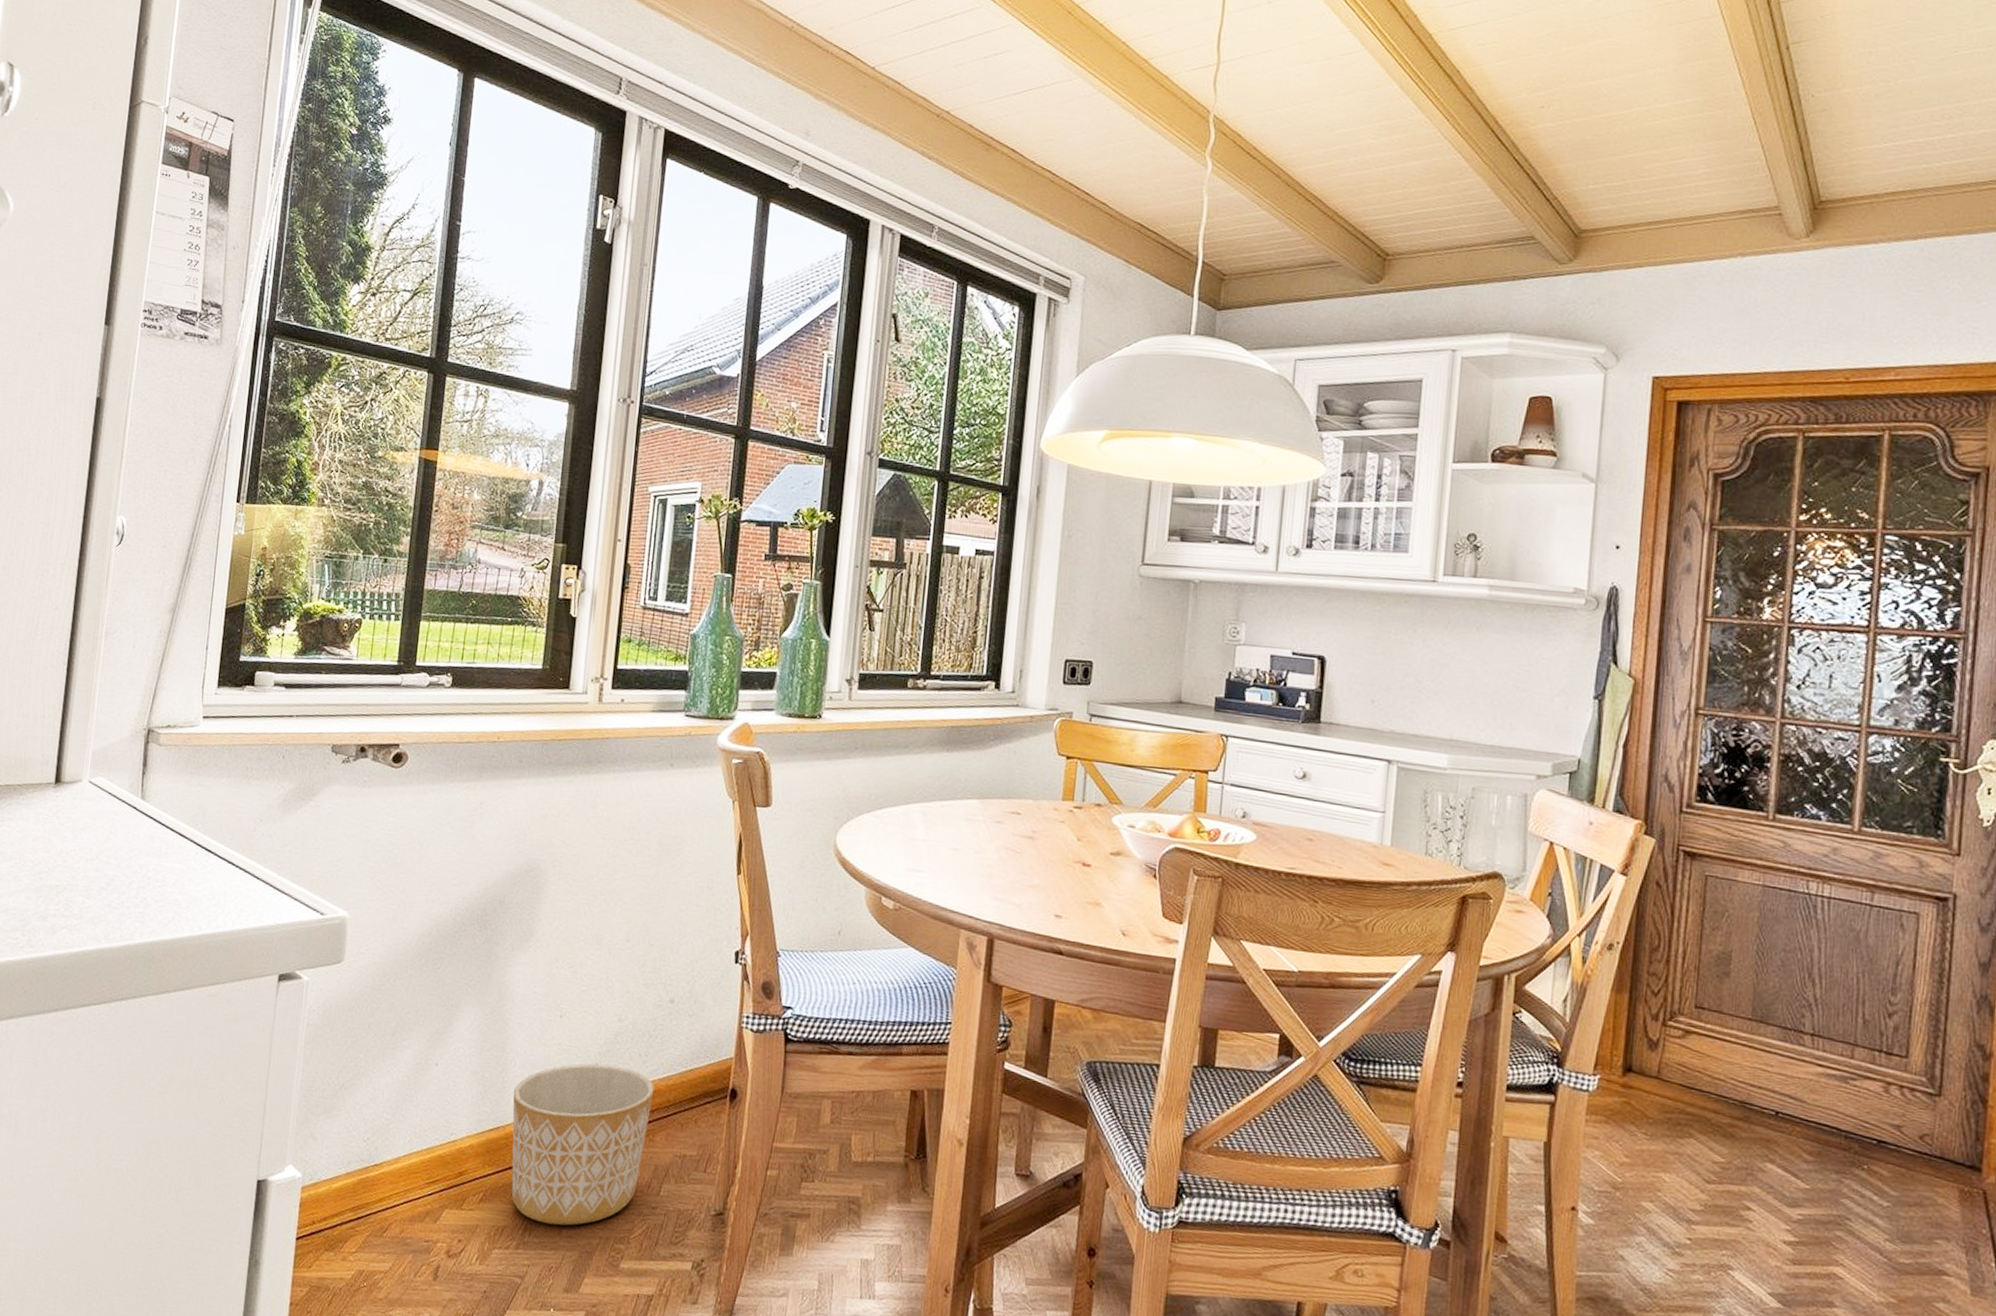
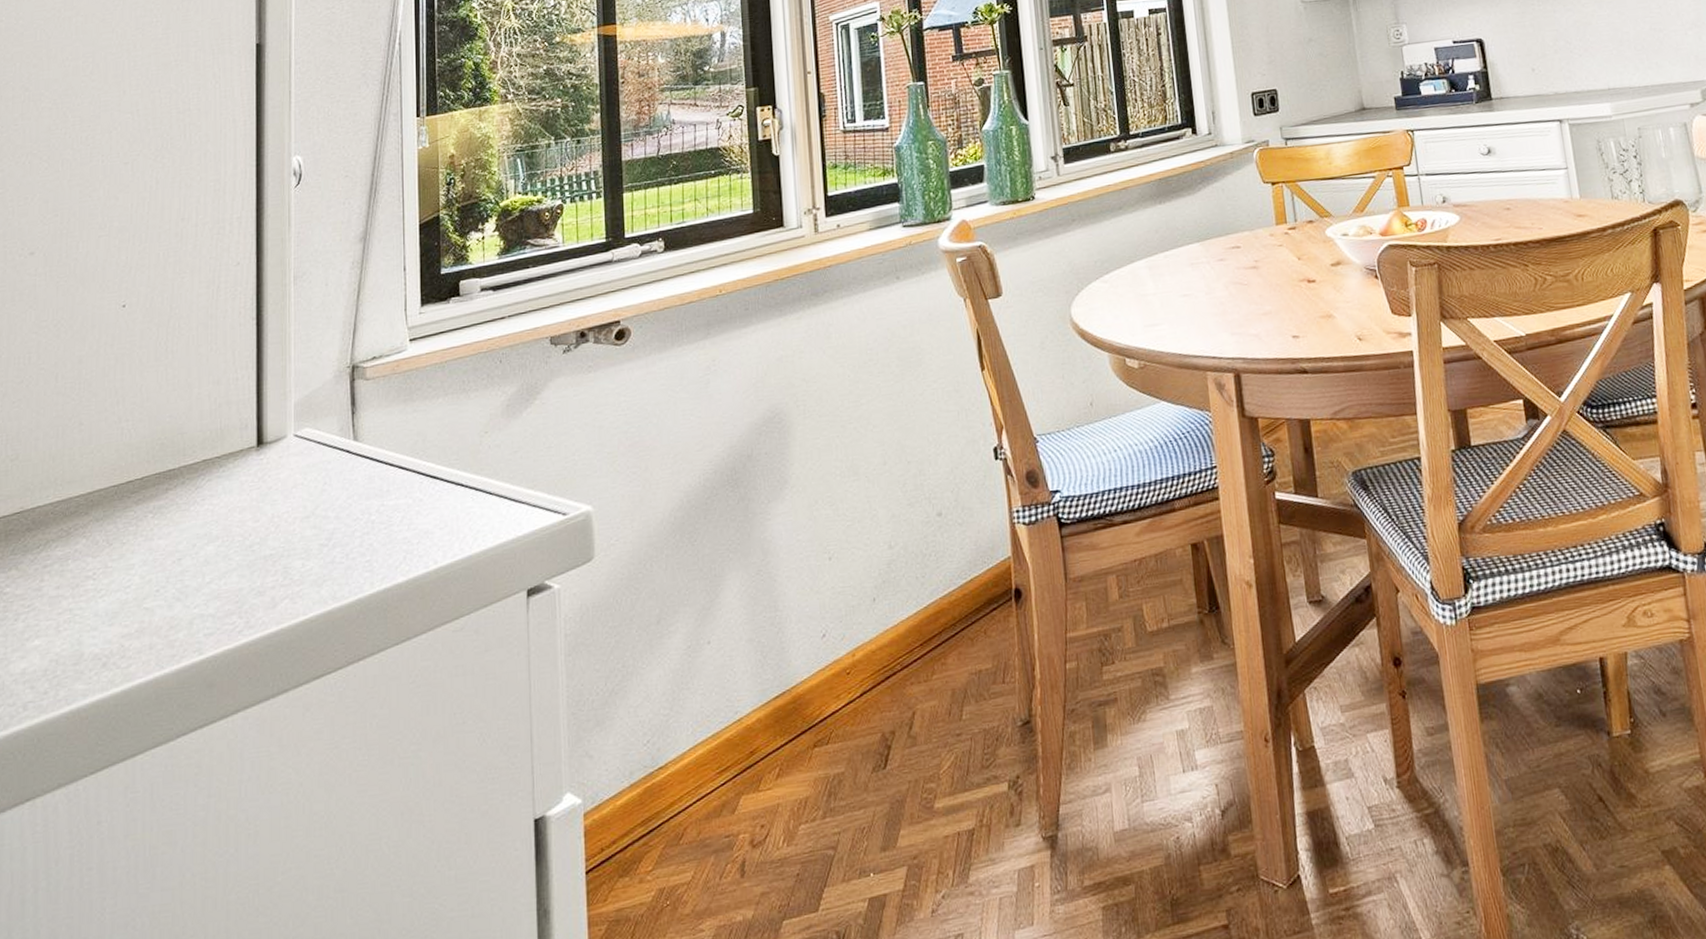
planter: present [511,1063,654,1226] -> none [793,594,938,783]

